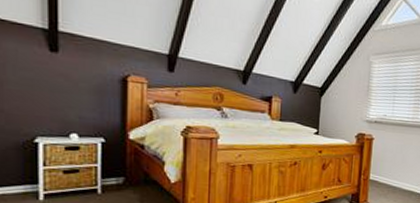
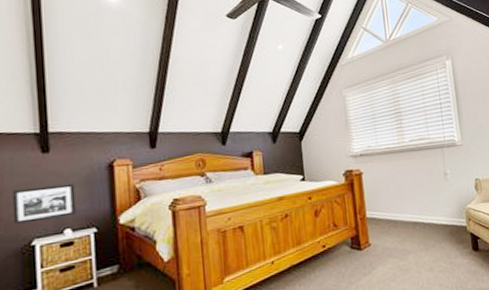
picture frame: none [15,83,84,122] -> present [12,183,76,225]

